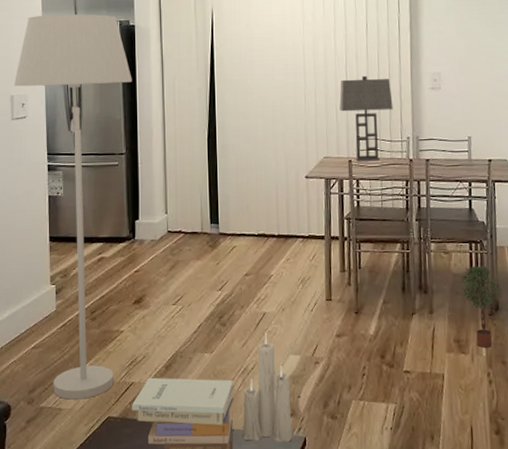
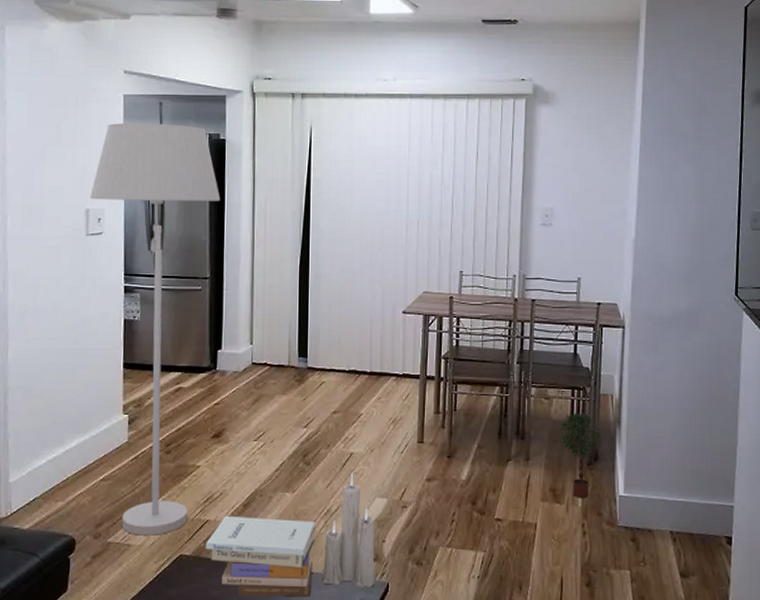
table lamp: present [339,75,393,162] -> none [443,207,500,299]

